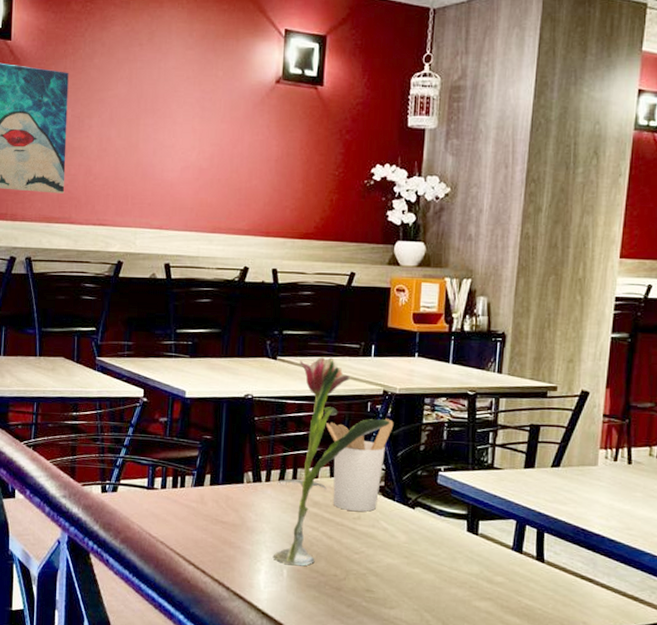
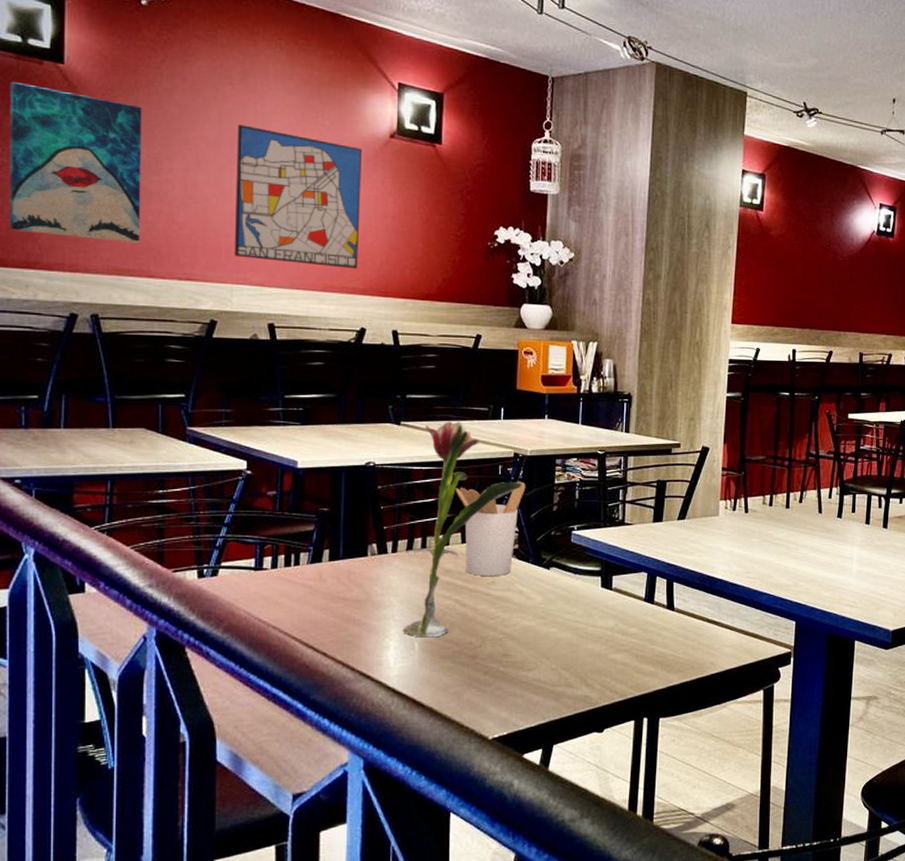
wall art: none [138,82,251,211] -> present [234,125,363,269]

